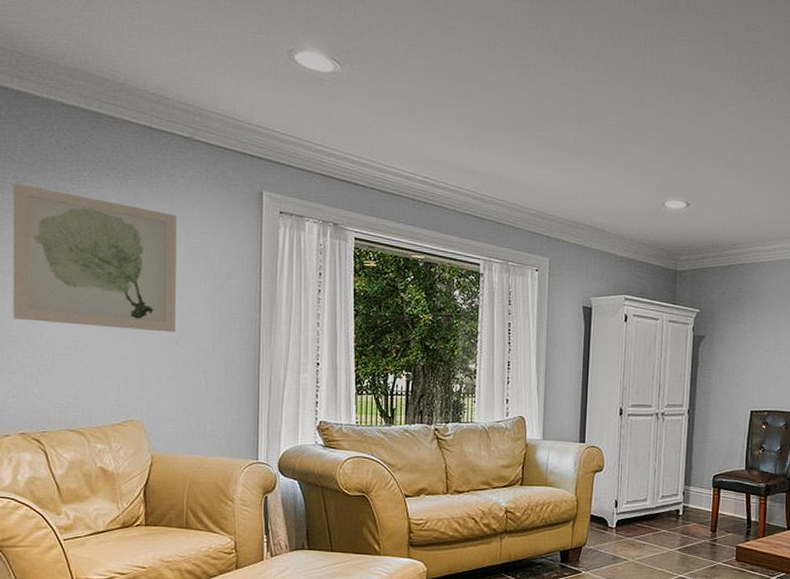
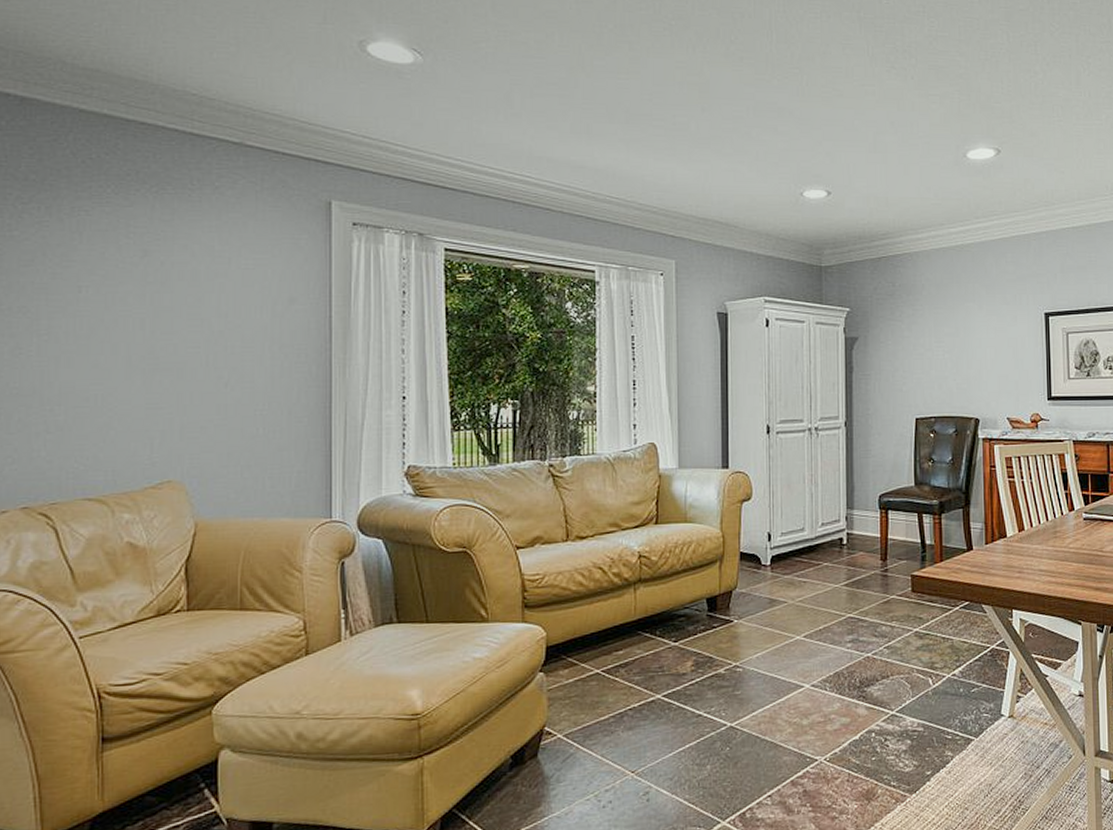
wall art: present [13,183,177,333] -> none [13,204,225,372]

